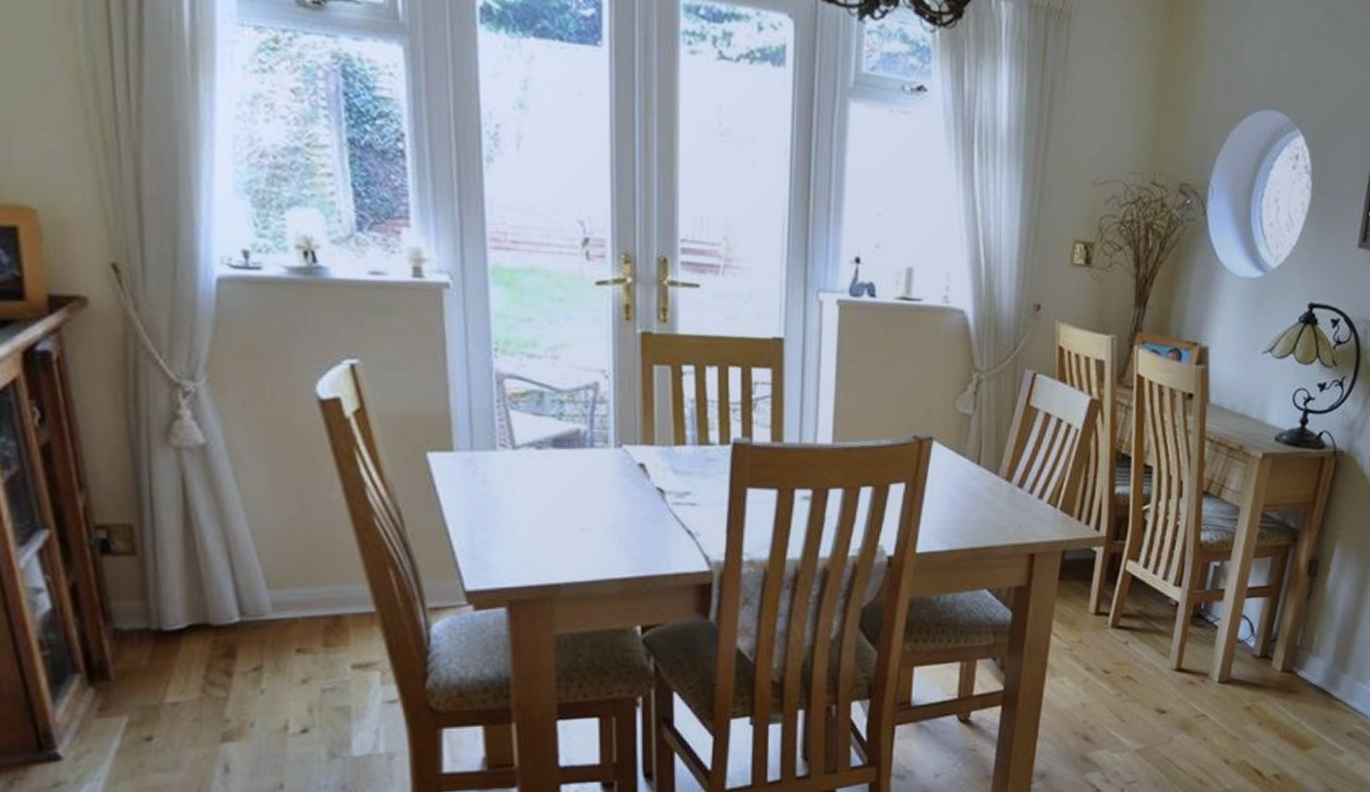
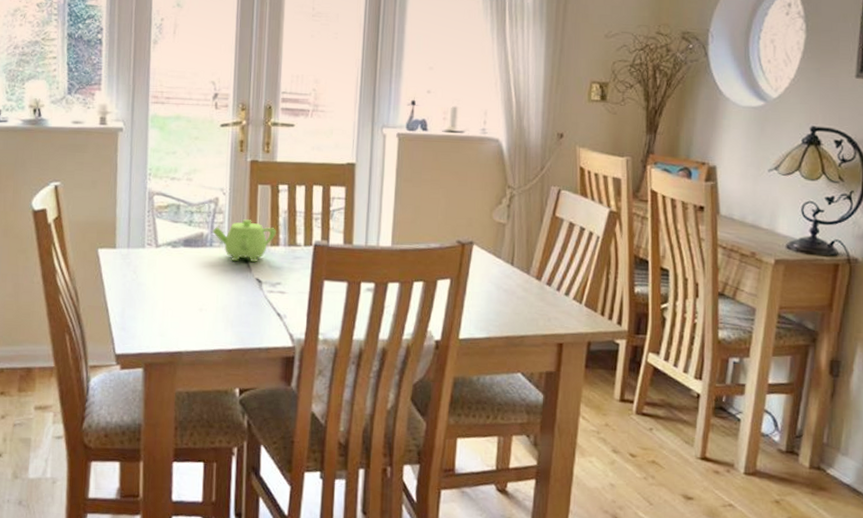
teapot: none [593,411,681,466] -> present [212,219,276,262]

